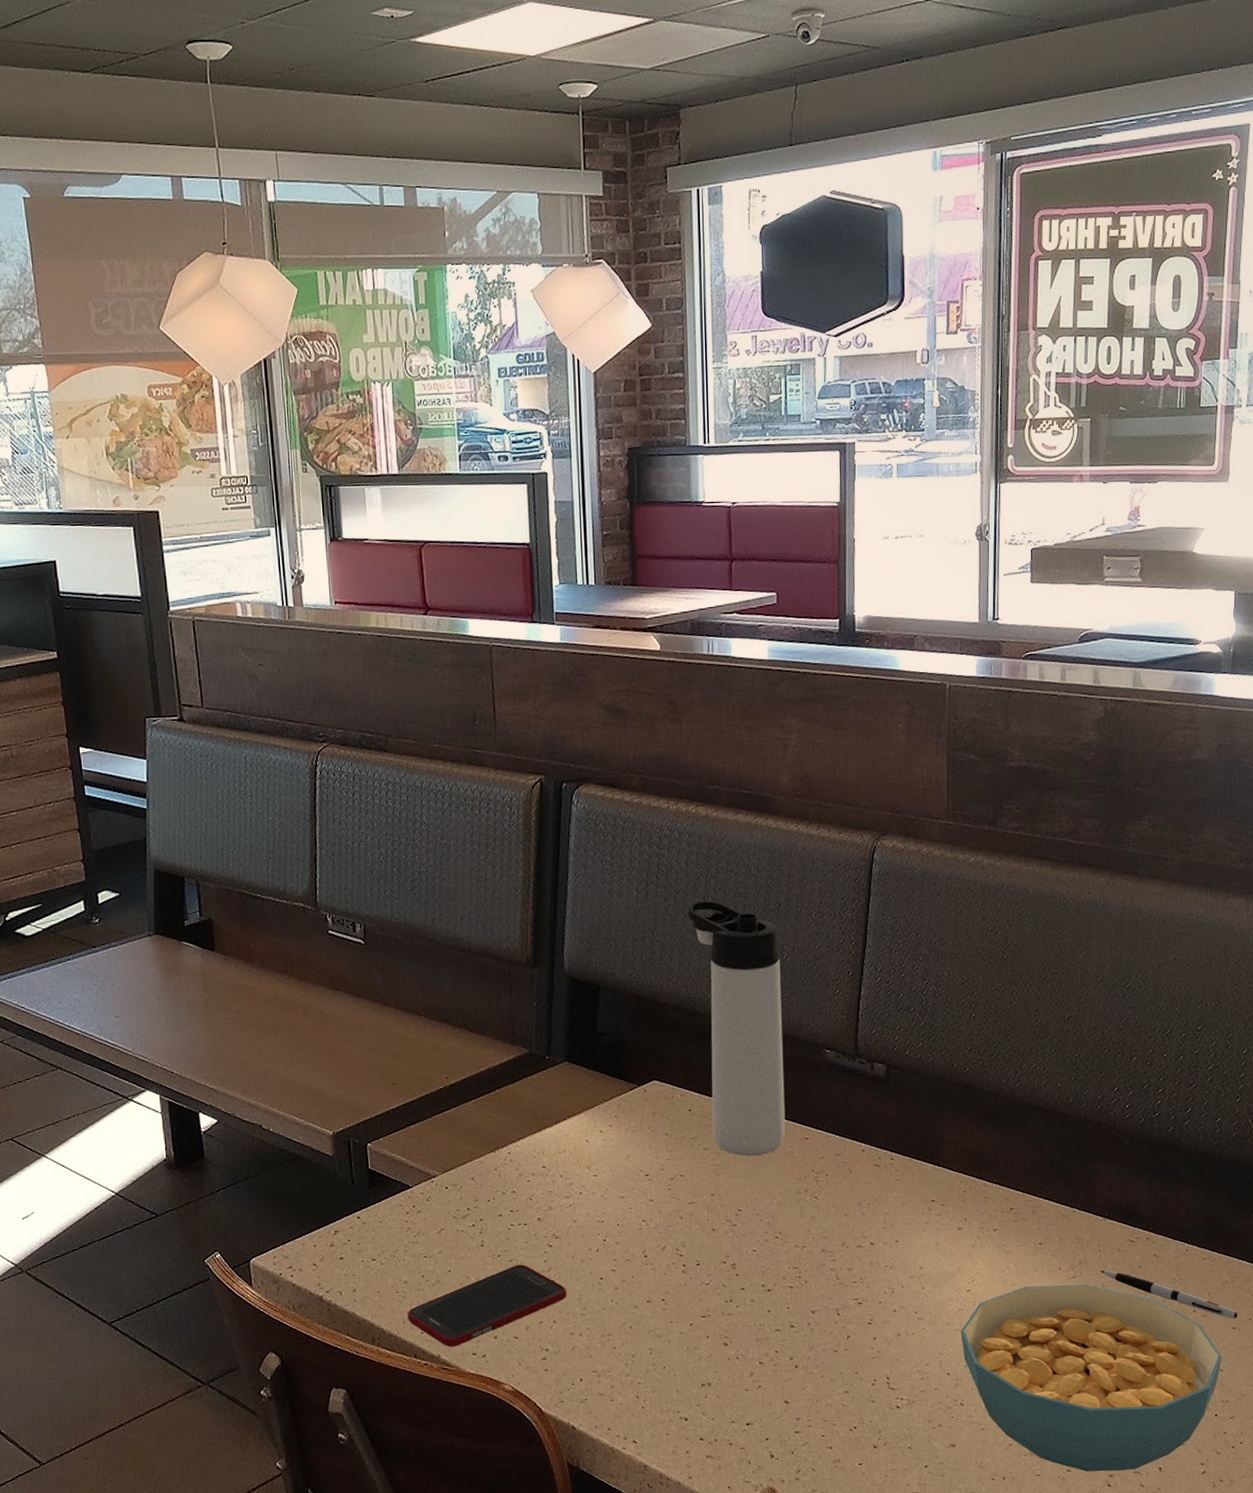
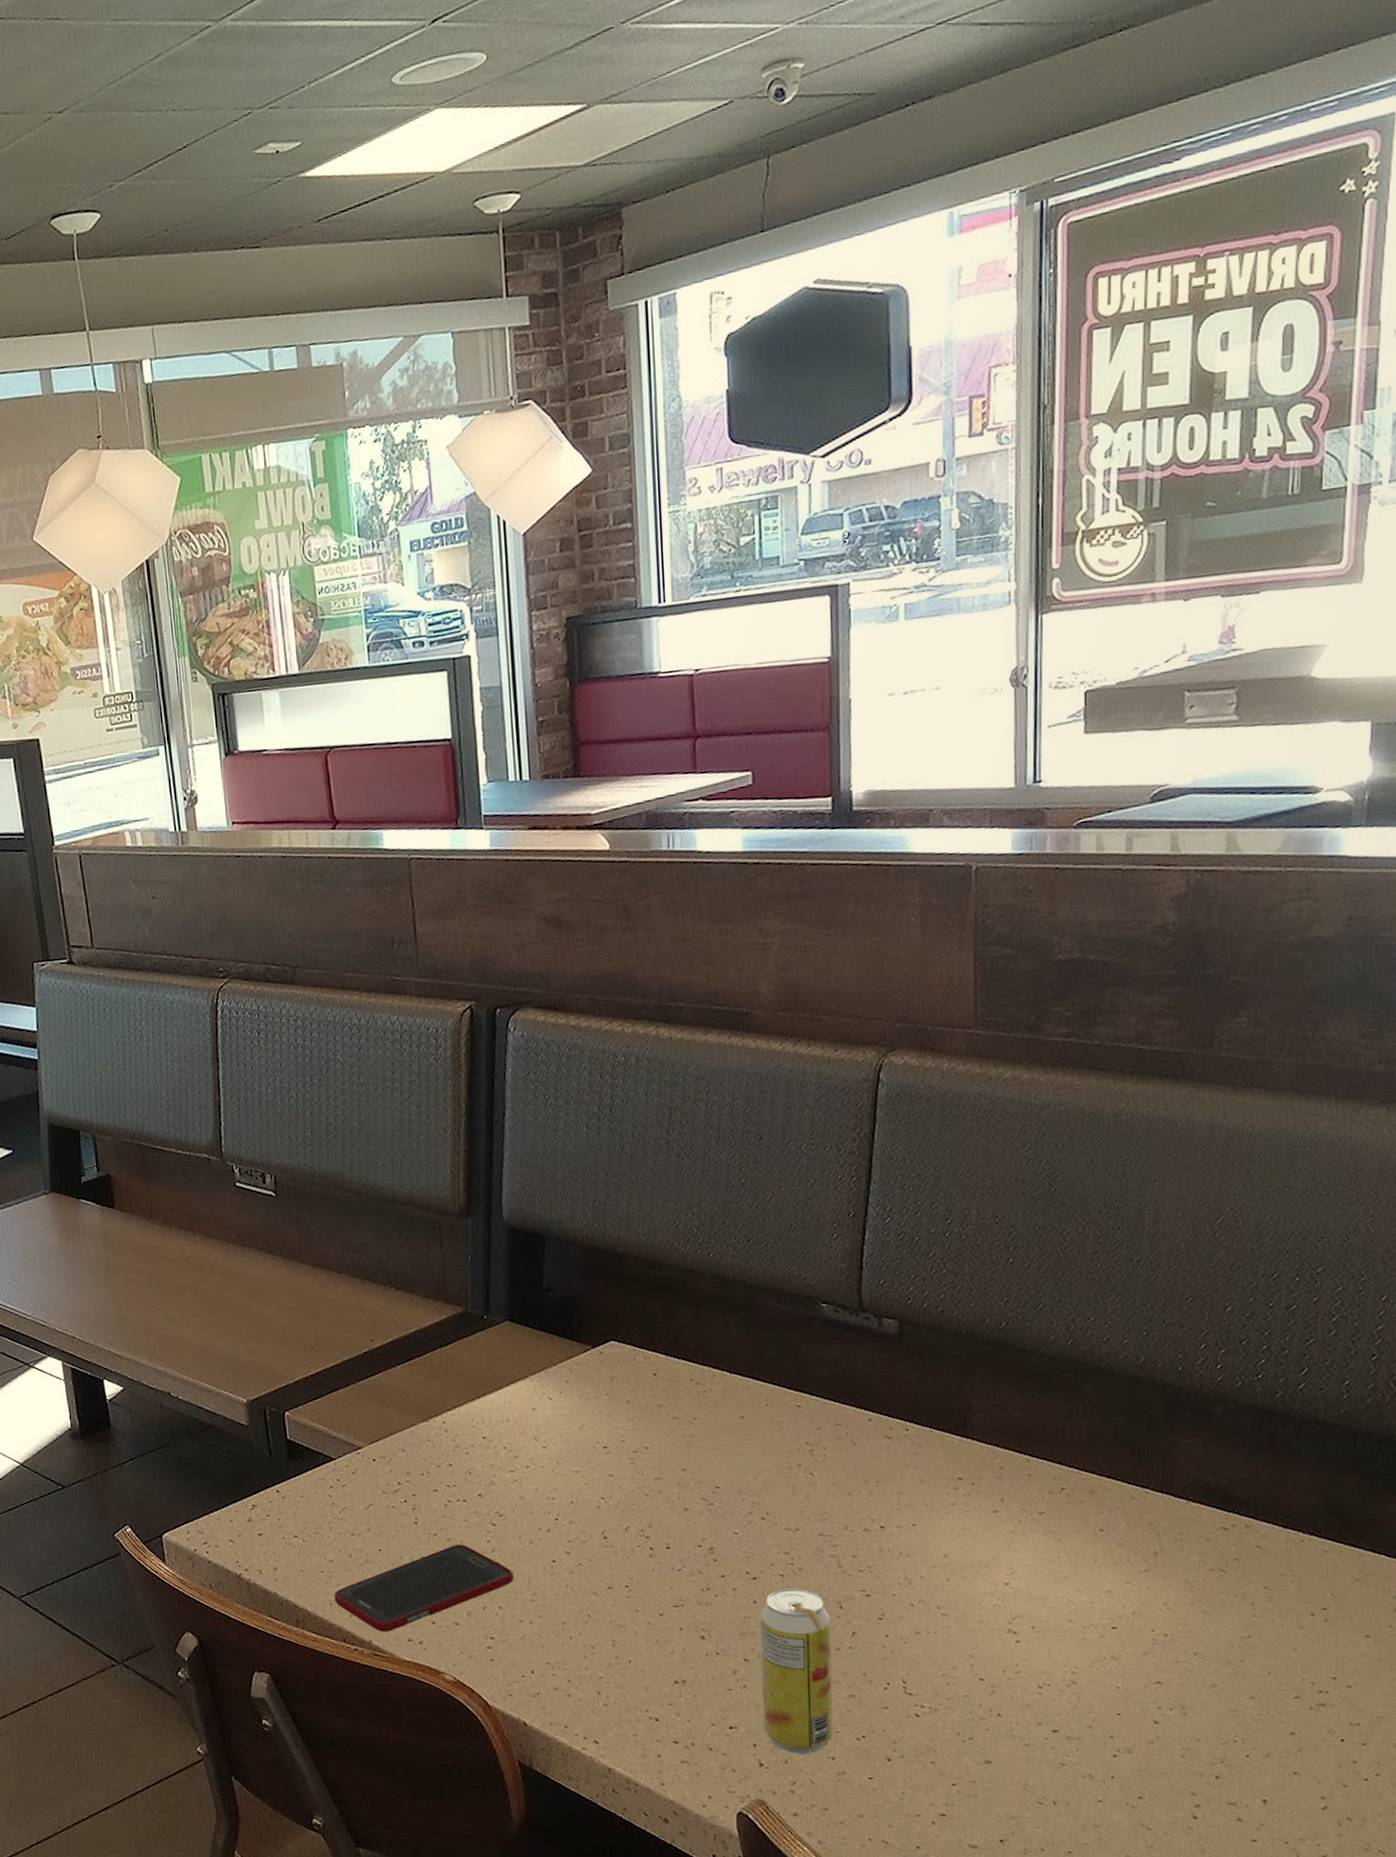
thermos bottle: present [687,900,786,1157] -> none [648,1135,773,1427]
beverage can: none [772,1298,831,1445] -> present [759,1588,833,1754]
cereal bowl: present [960,1284,1222,1472] -> none [997,1579,1351,1801]
pen: present [1100,1270,1238,1319] -> none [1182,1563,1373,1625]

